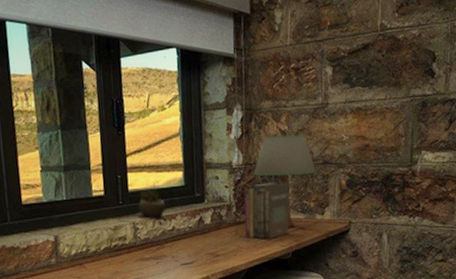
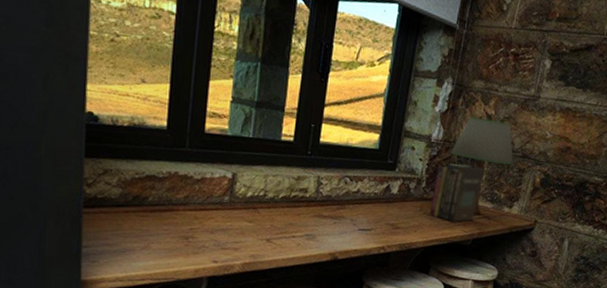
succulent plant: present [137,187,166,222] -> none [323,143,356,182]

